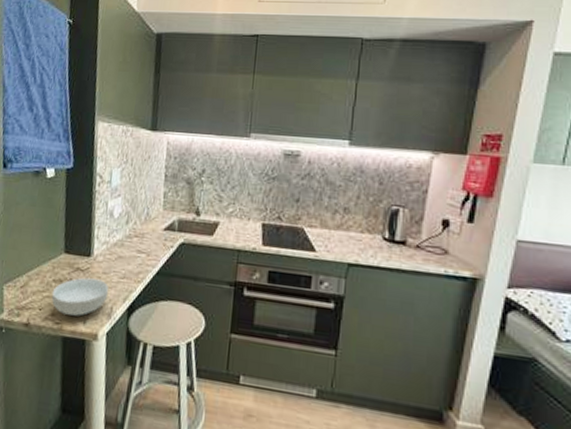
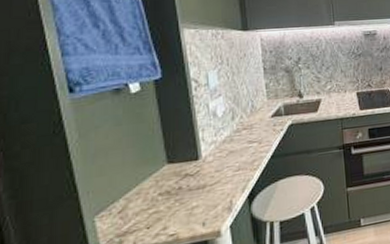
cereal bowl: present [51,277,109,317] -> none [159,178,226,224]

